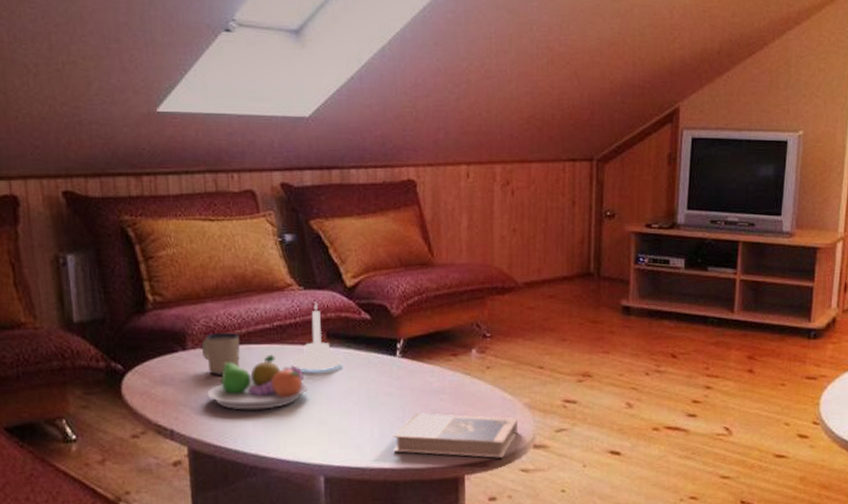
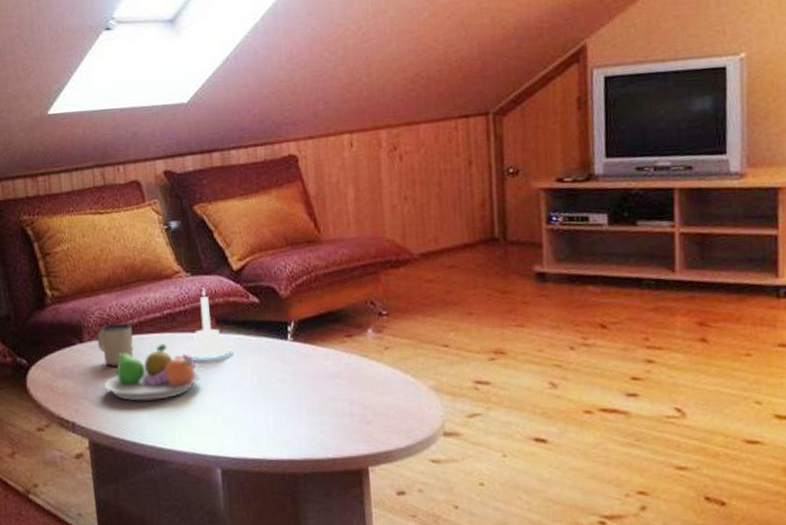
hardback book: present [392,413,518,458] -> none [288,399,424,448]

